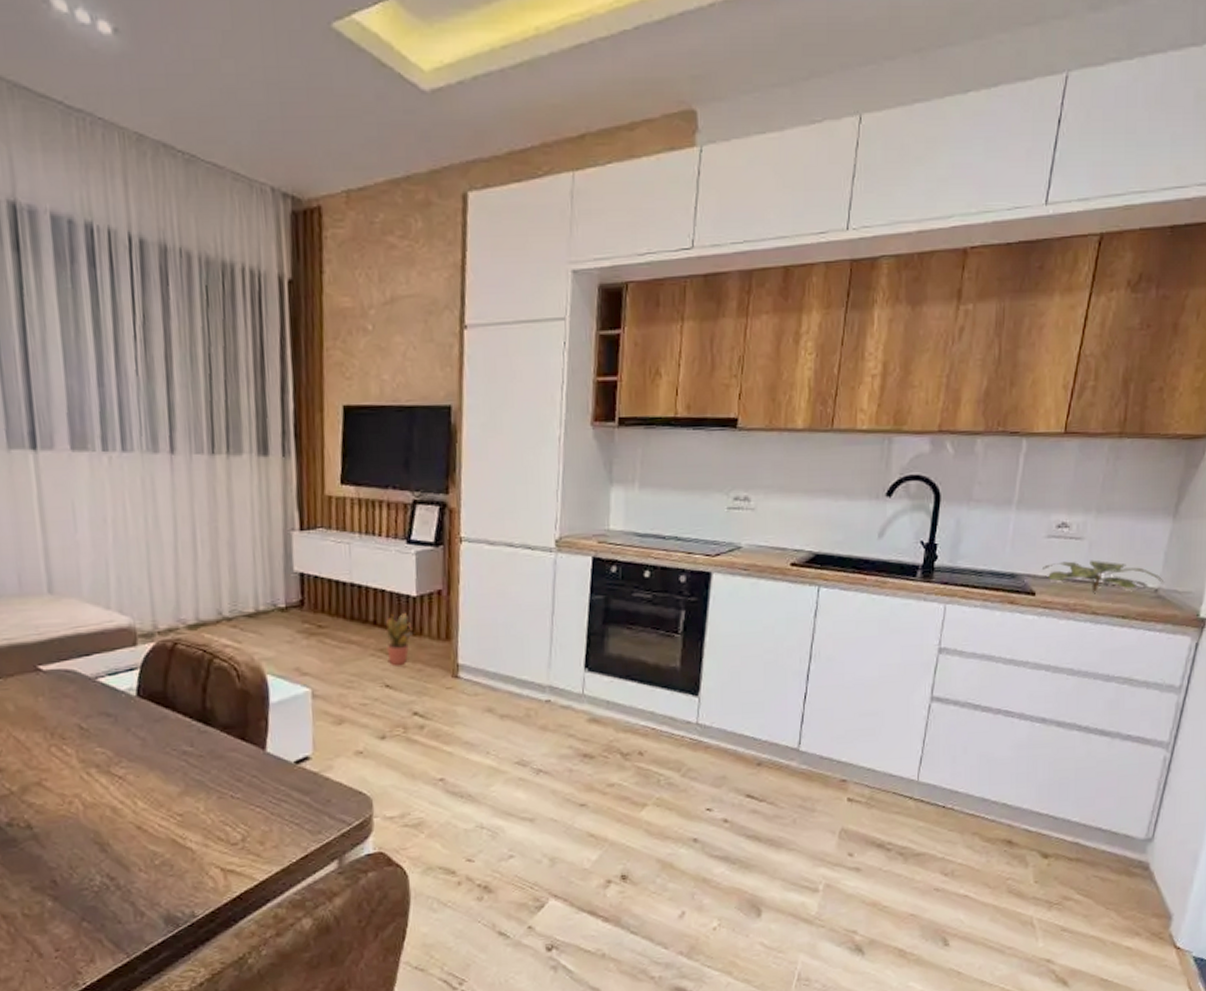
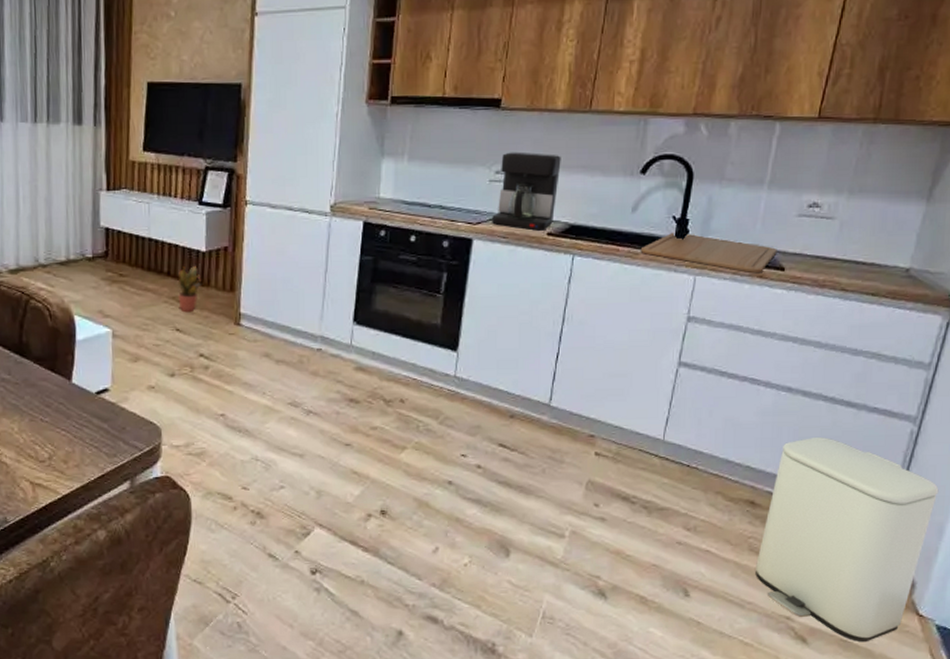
coffee maker: none [732,475,803,561] -> present [492,152,561,231]
chopping board: none [888,559,1027,600] -> present [640,233,777,274]
pedal bin: none [1015,768,1192,981] -> present [756,436,939,643]
plant: present [1043,560,1165,593] -> none [793,239,916,270]

